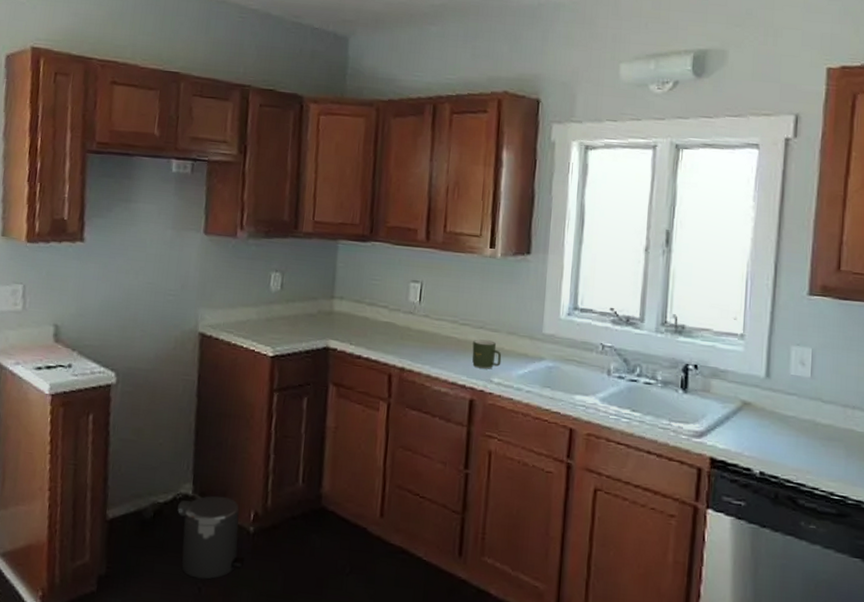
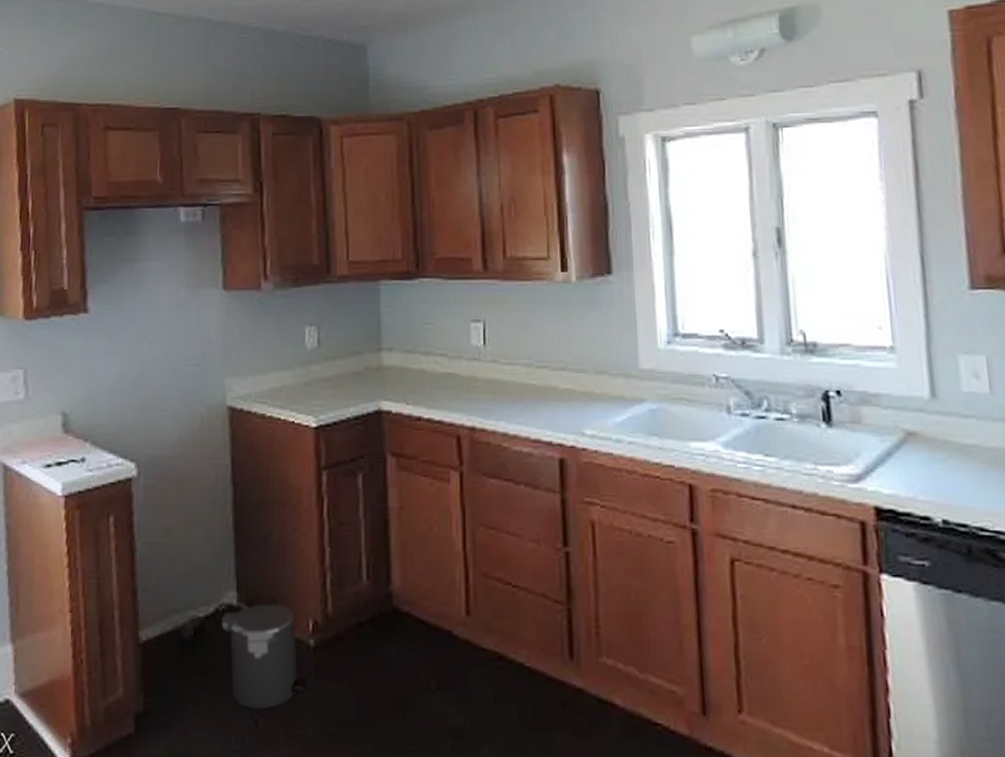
mug: present [472,339,502,369] -> none [555,383,593,419]

